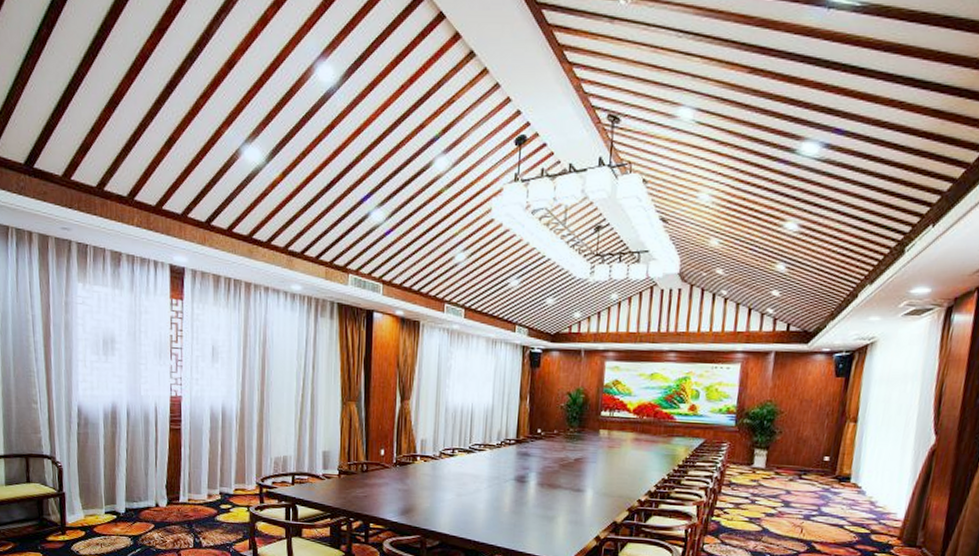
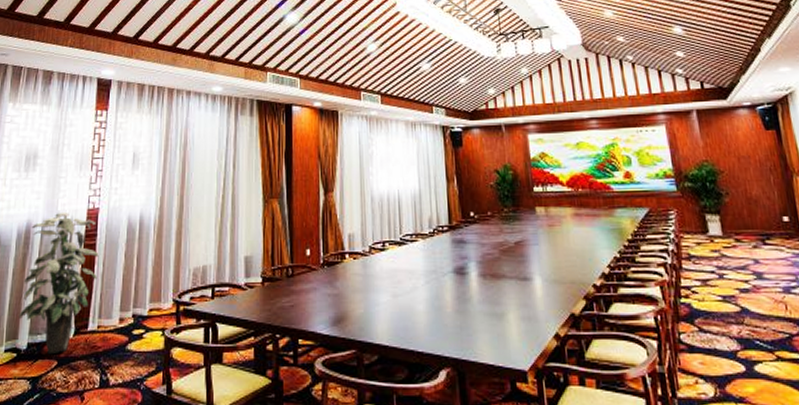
indoor plant: none [114,397,185,519] -> present [18,211,99,355]

